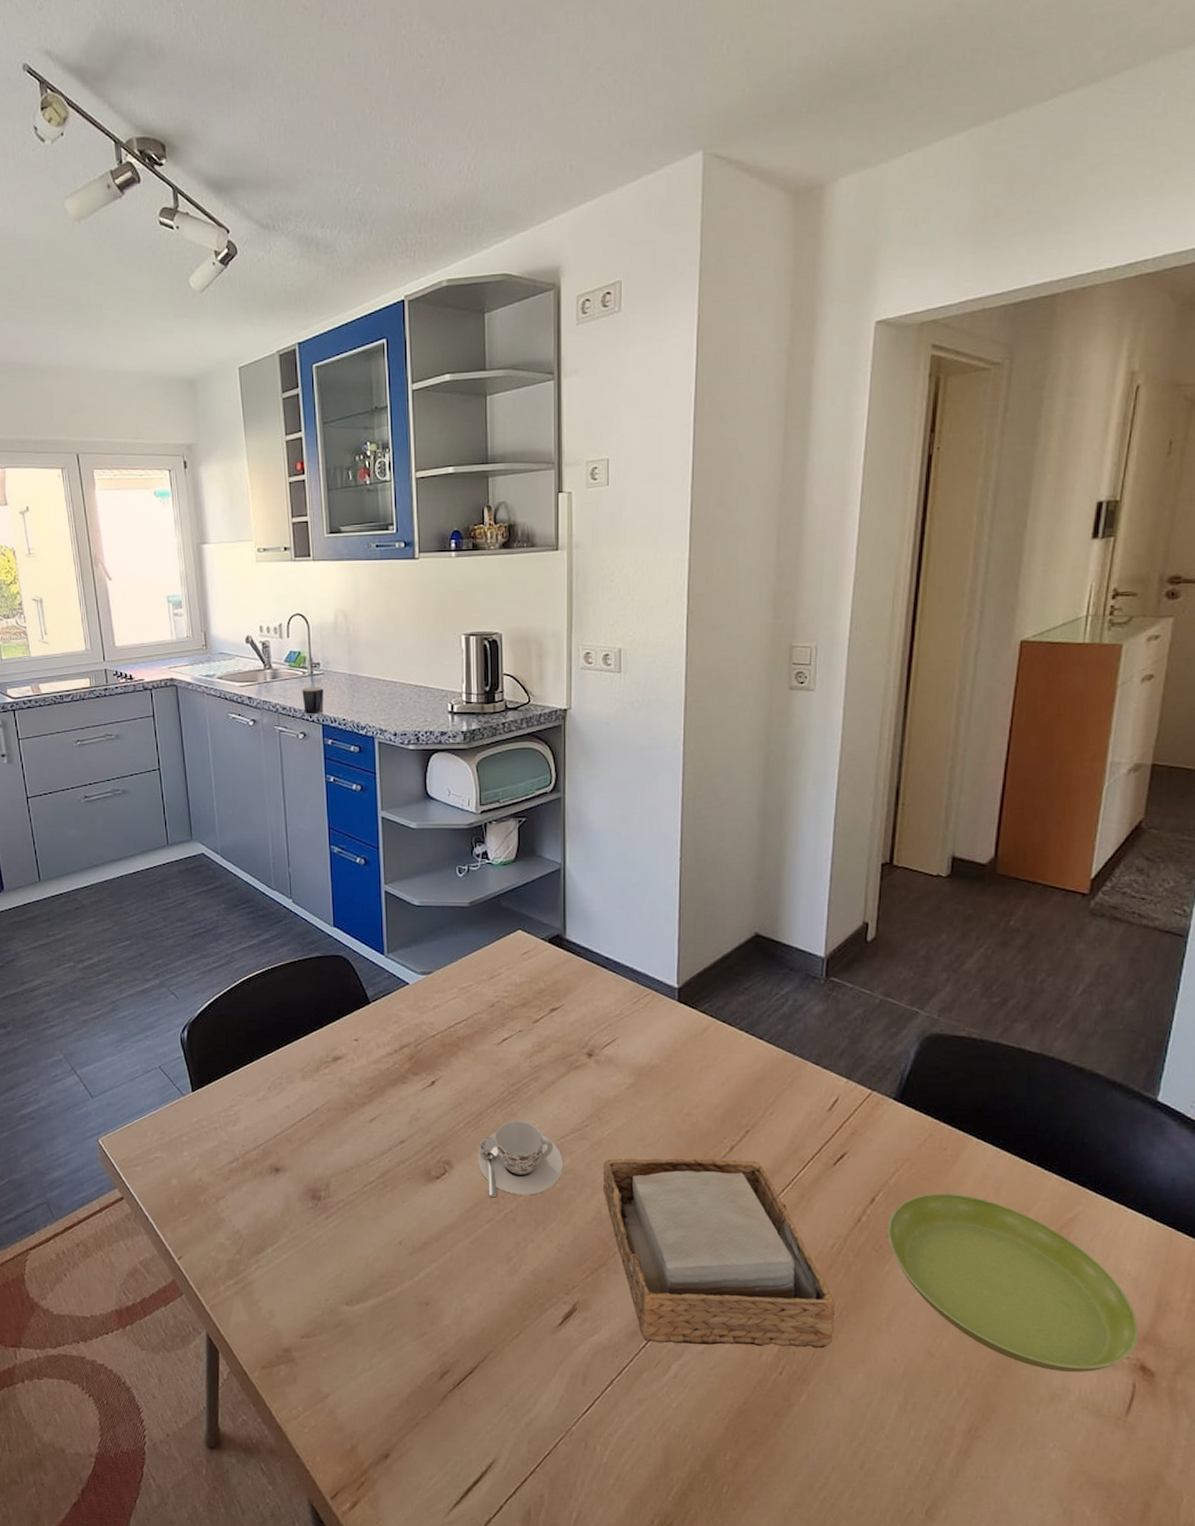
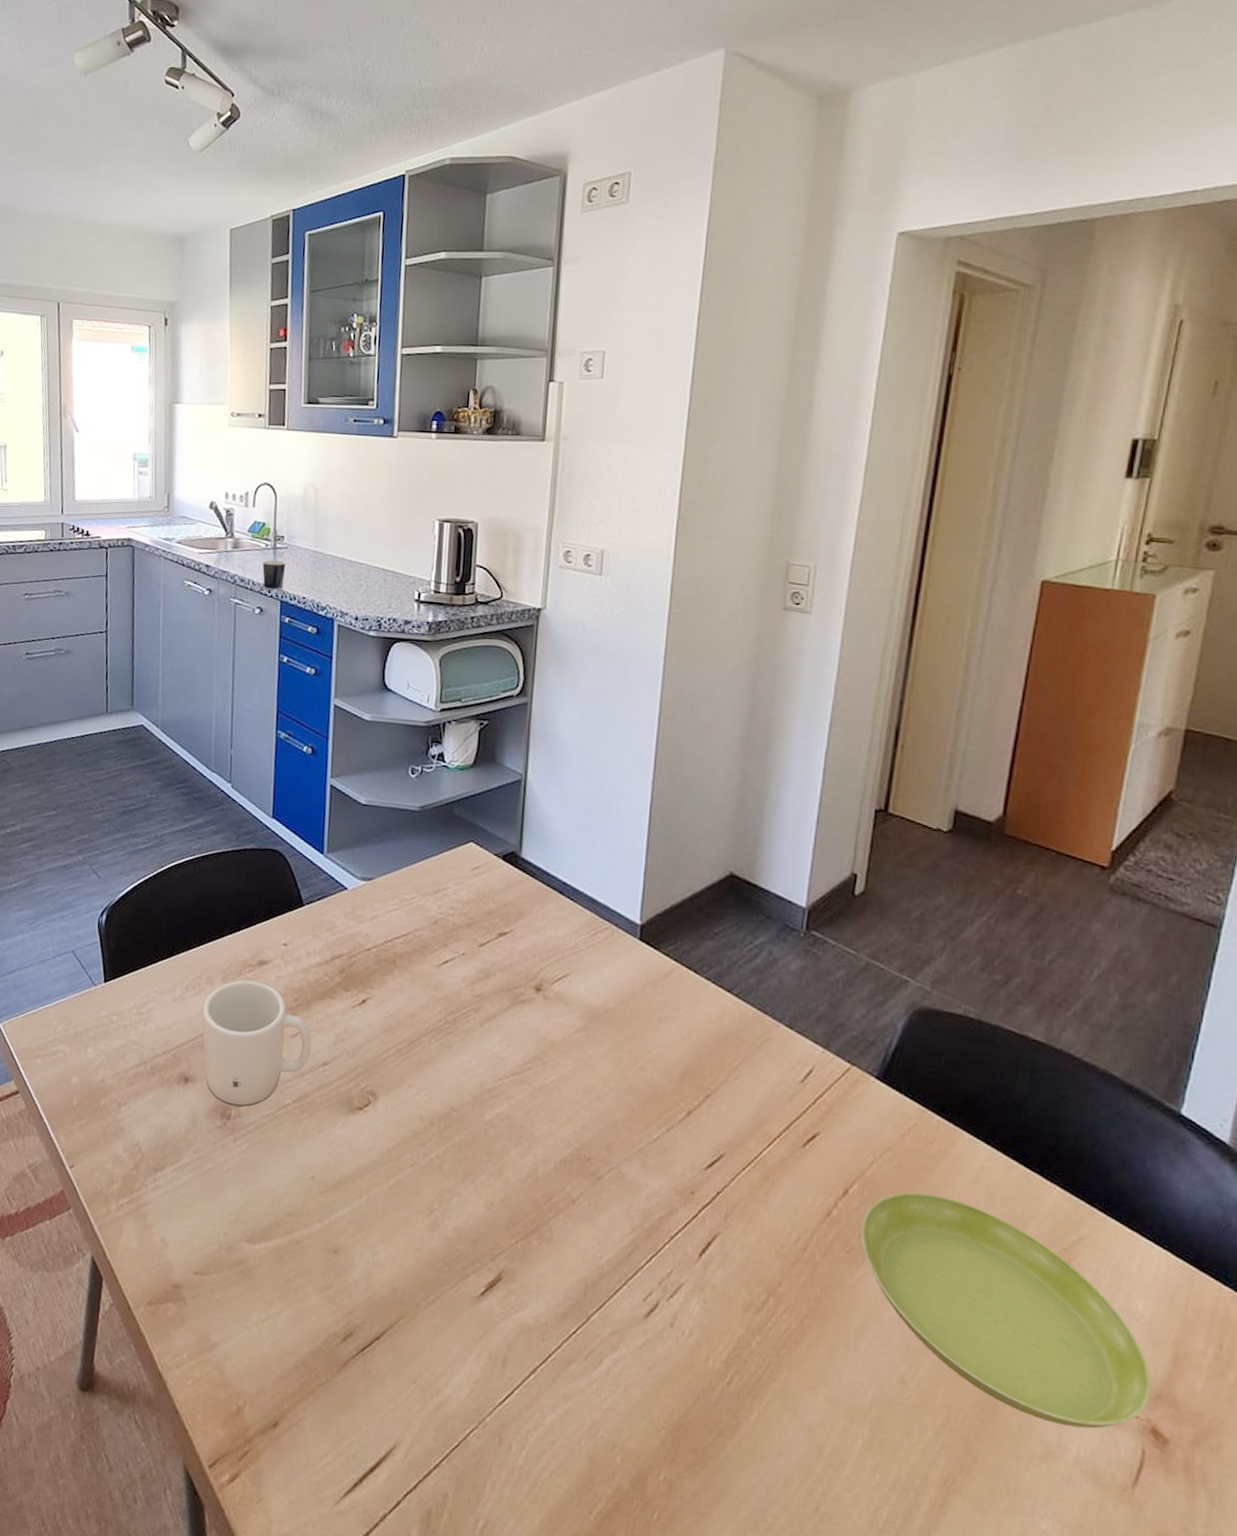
mug: none [286,1075,389,1189] -> present [202,980,312,1107]
teacup: present [478,1120,564,1198] -> none [405,1053,500,1141]
napkin holder: present [602,1158,835,1349] -> none [540,1110,796,1361]

